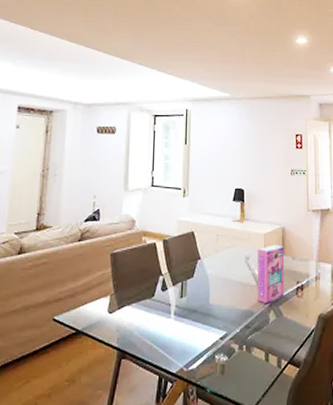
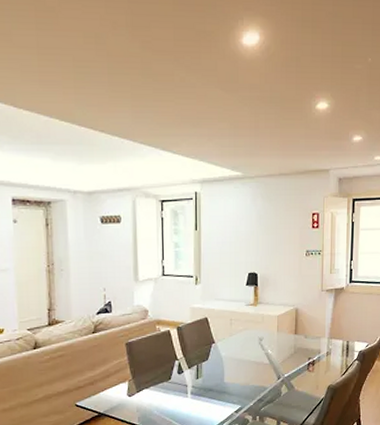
cereal box: present [257,244,285,304] -> none [270,325,297,380]

